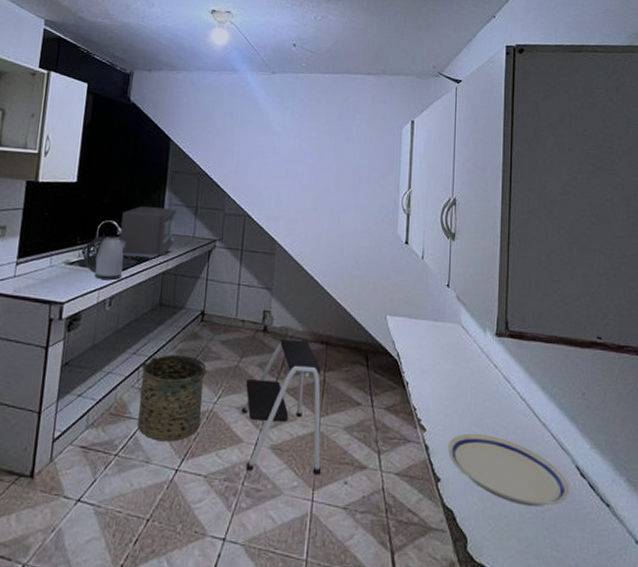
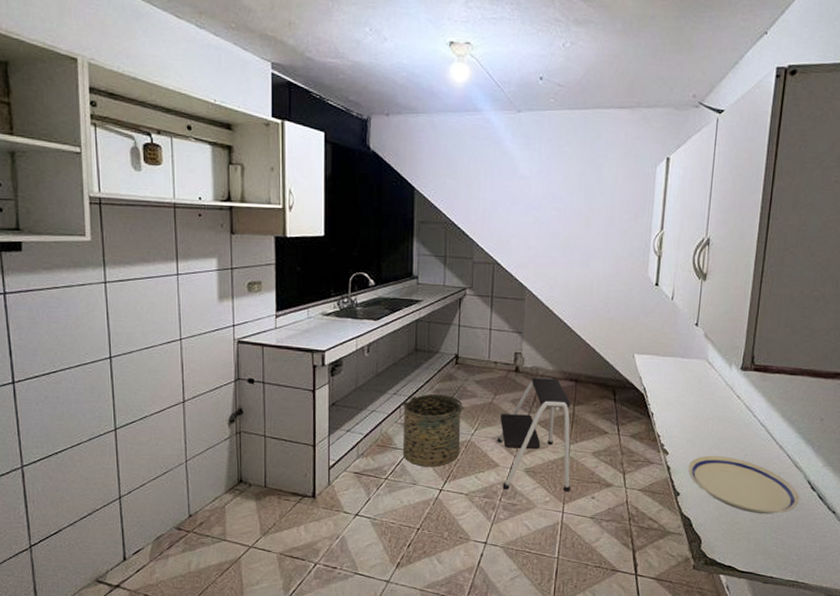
kettle: present [85,235,125,281] -> none [340,287,378,329]
microwave: present [119,206,177,259] -> none [372,258,425,308]

